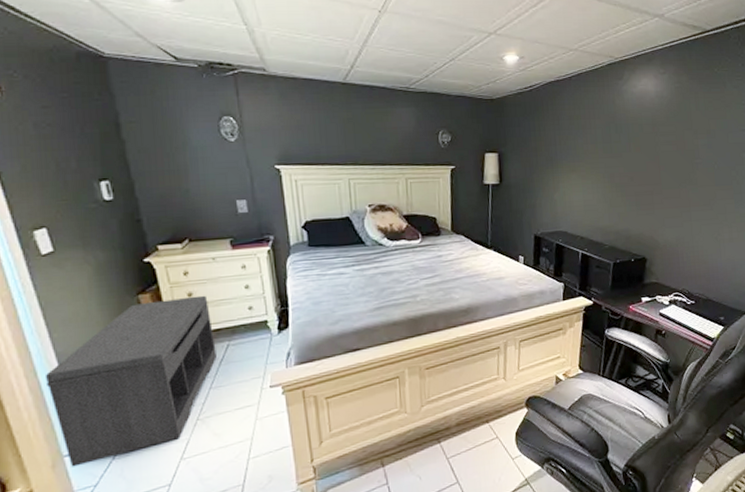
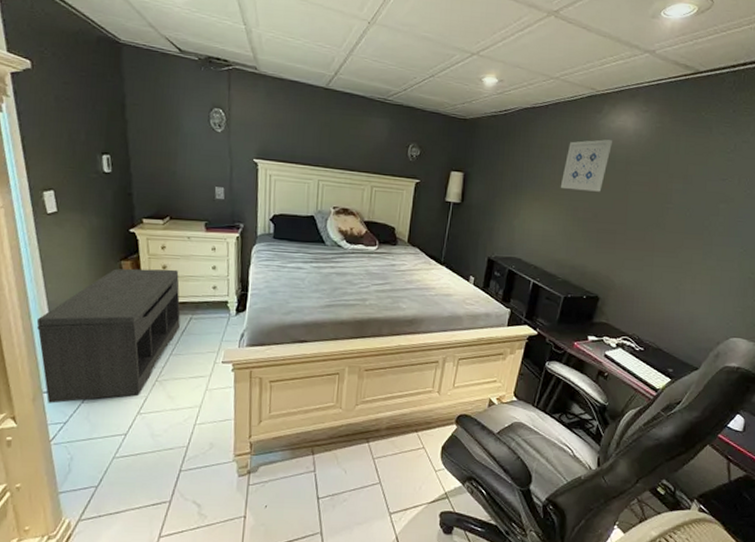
wall art: none [594,104,637,158] -> present [560,139,612,192]

